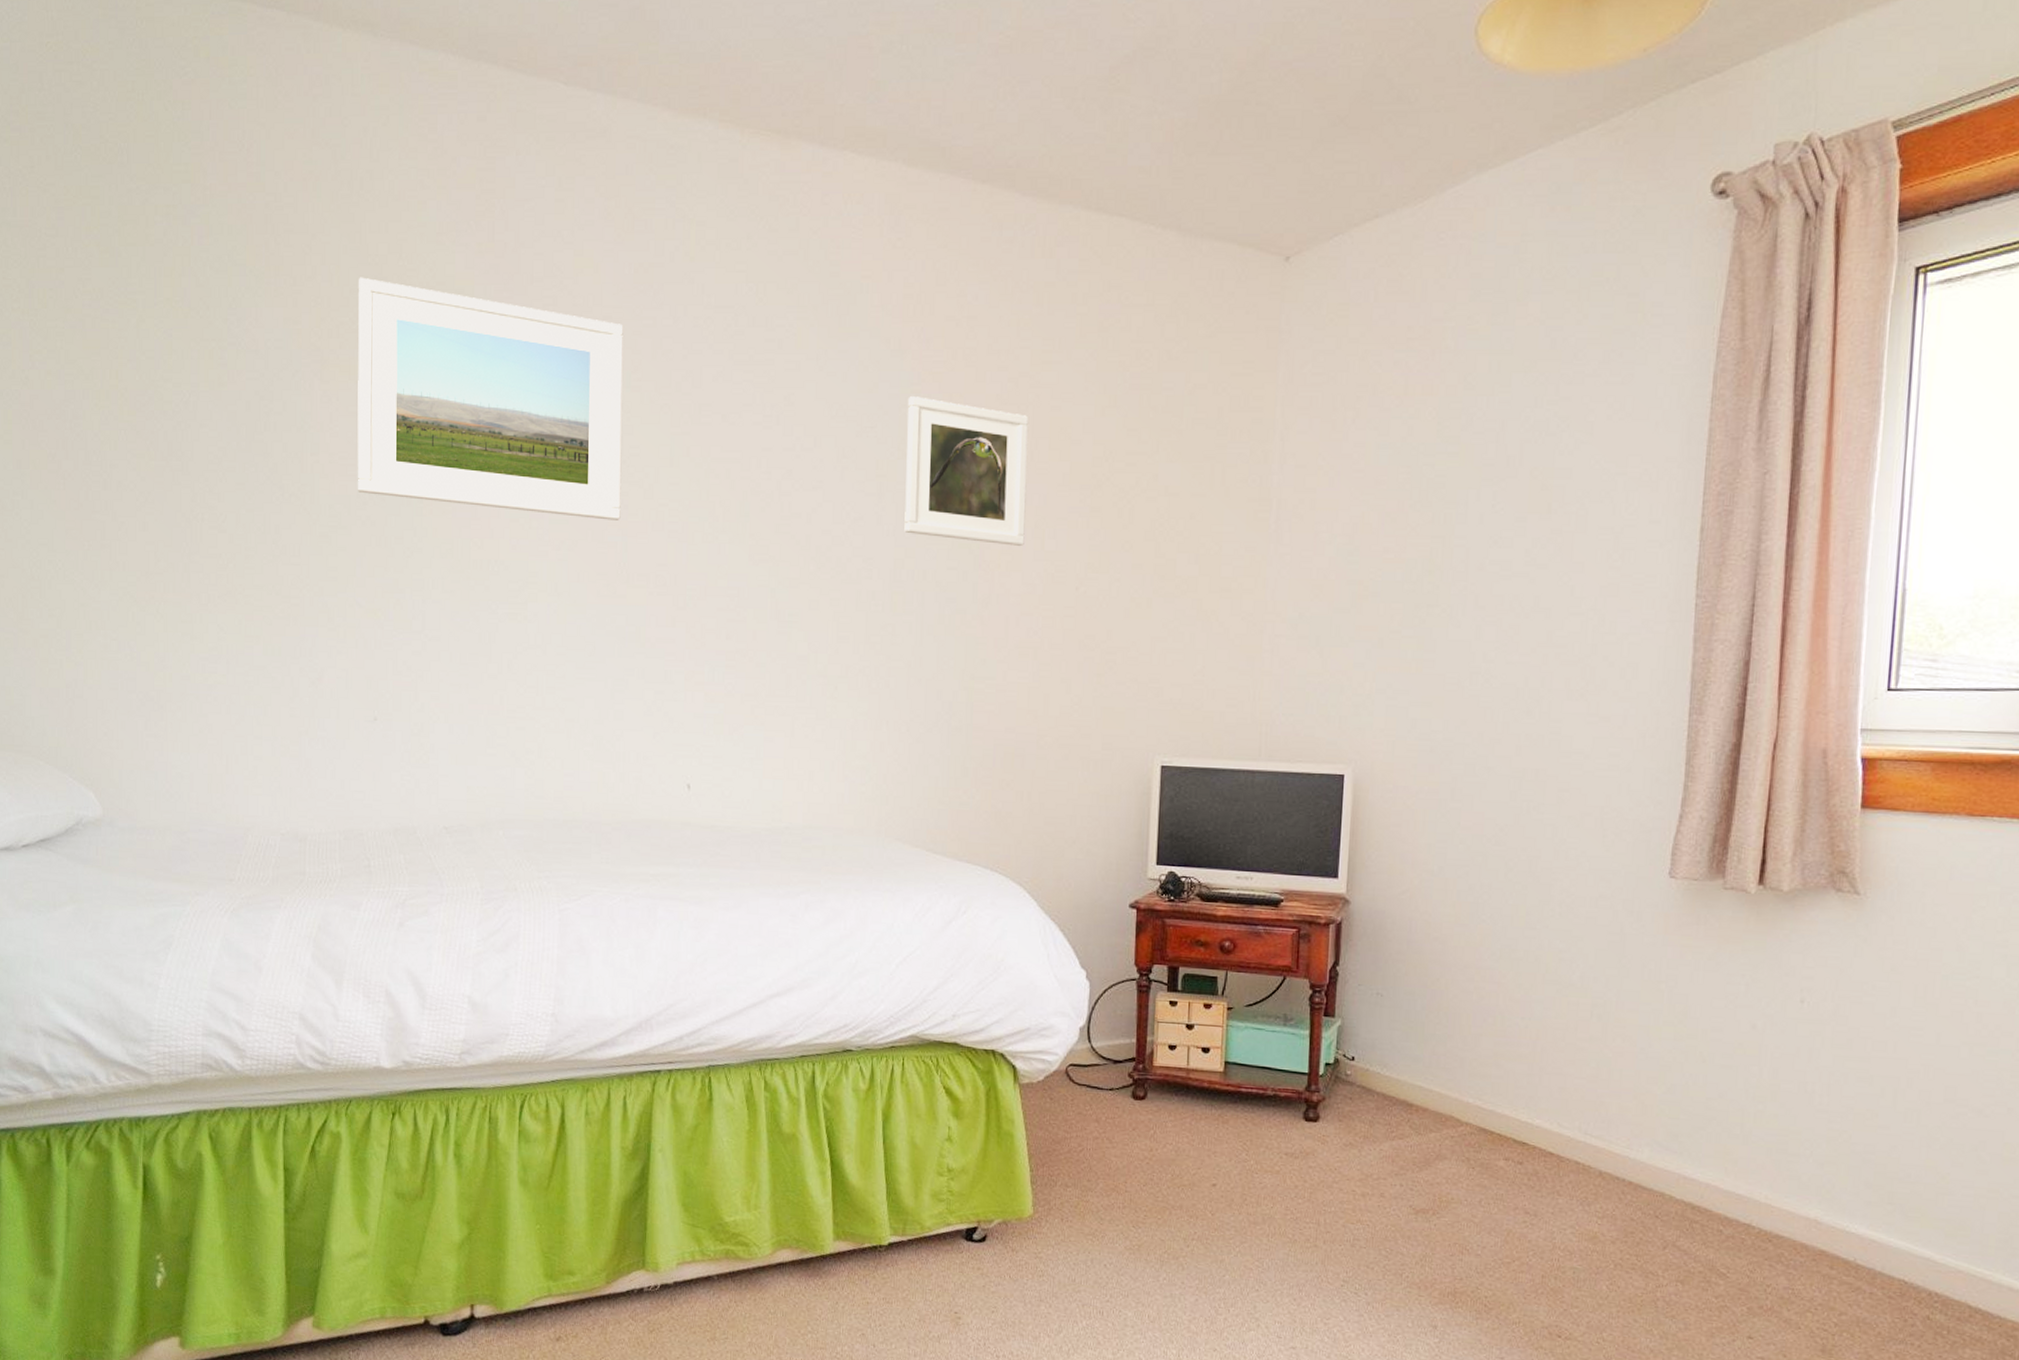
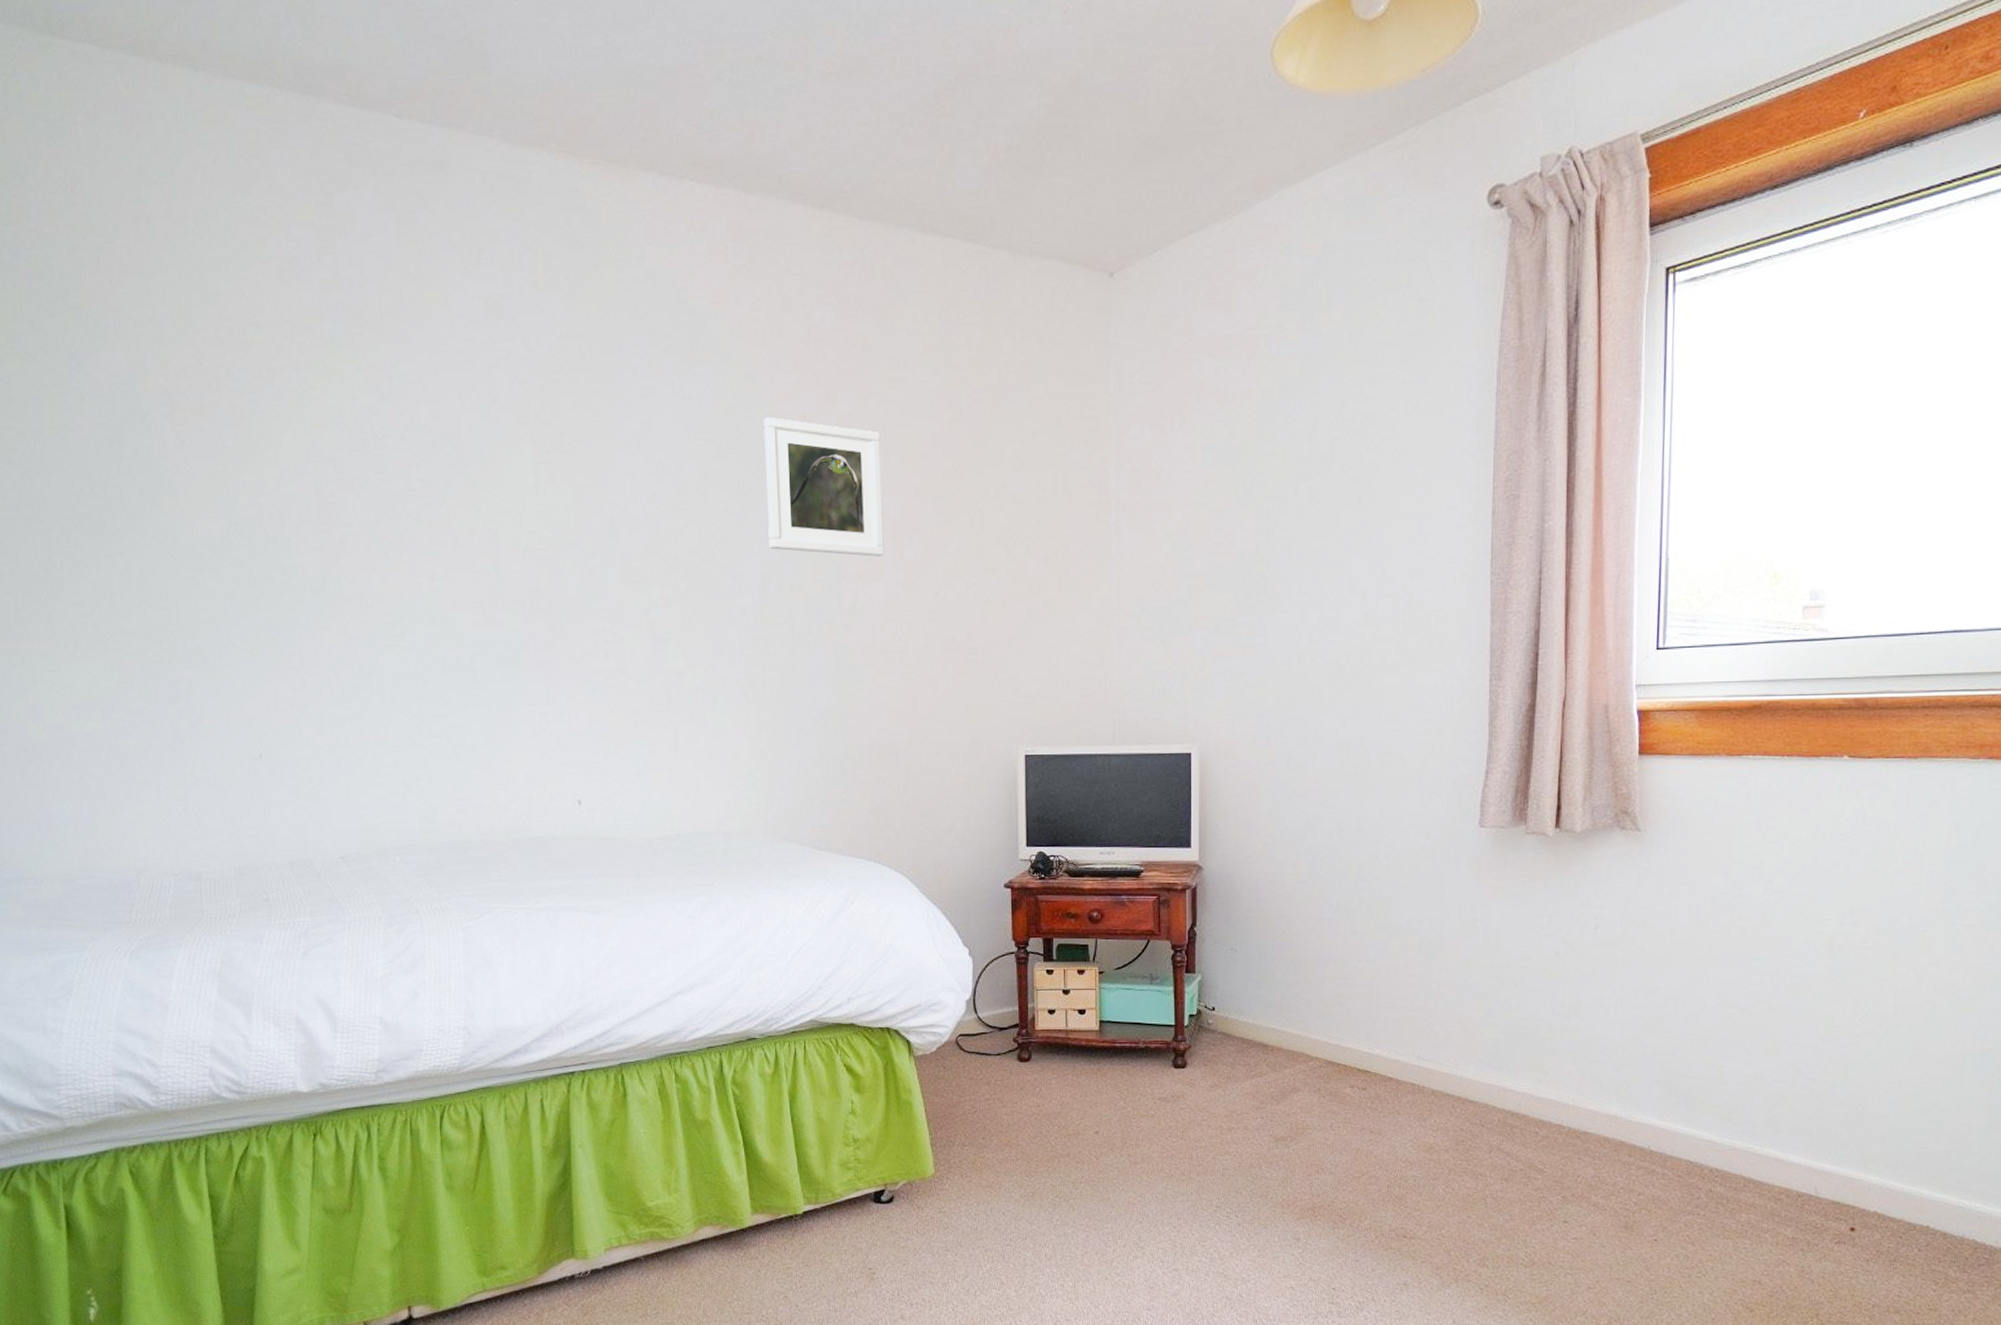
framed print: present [357,277,623,520] -> none [202,317,491,550]

